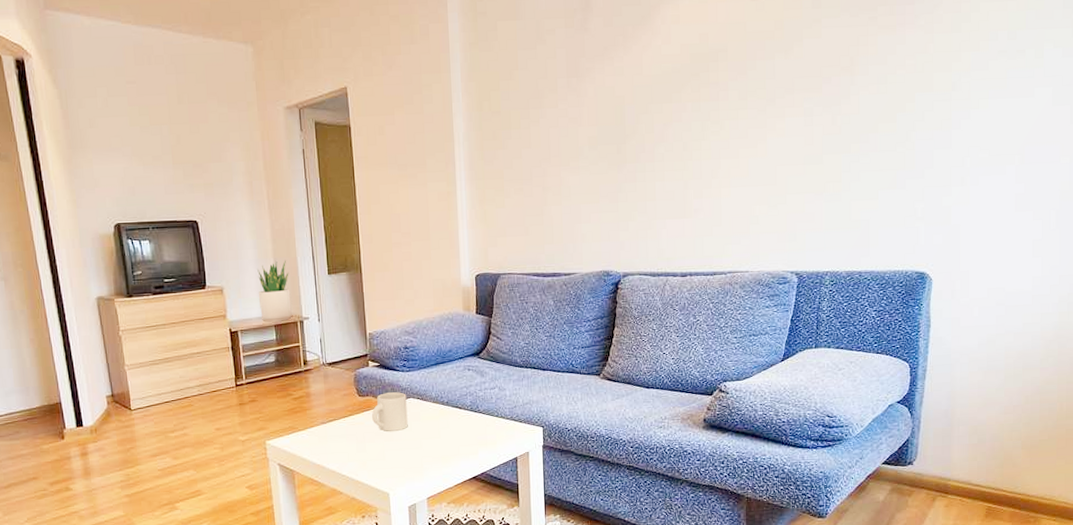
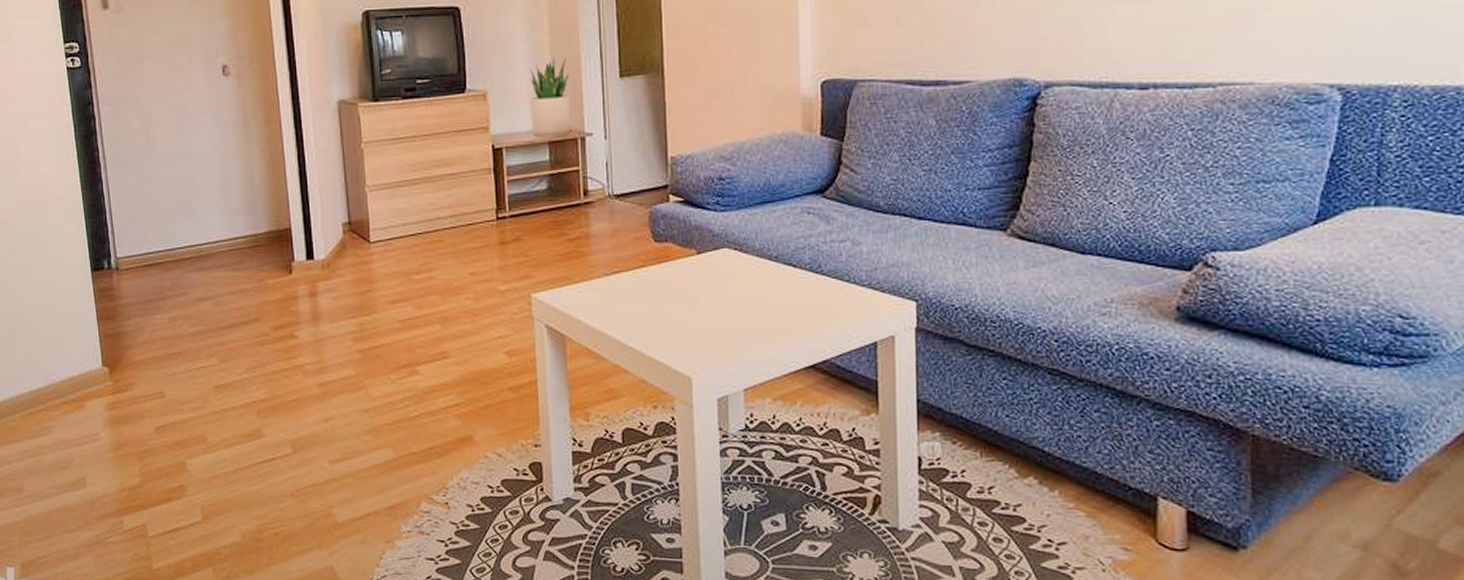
mug: present [372,392,408,431] -> none [671,239,721,292]

